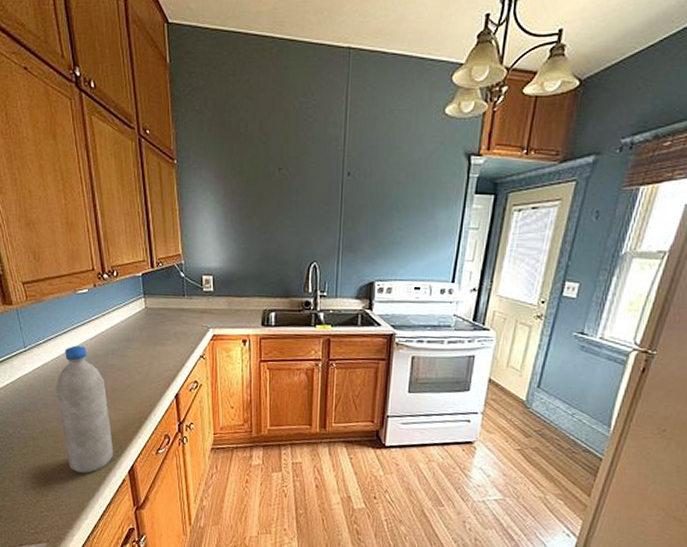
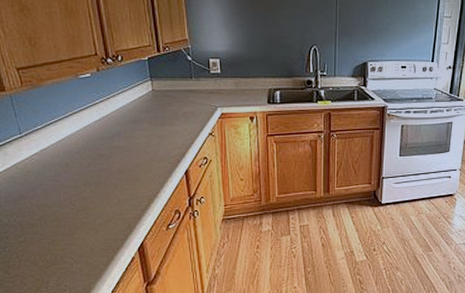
water bottle: present [56,345,114,473] -> none [56,129,122,255]

